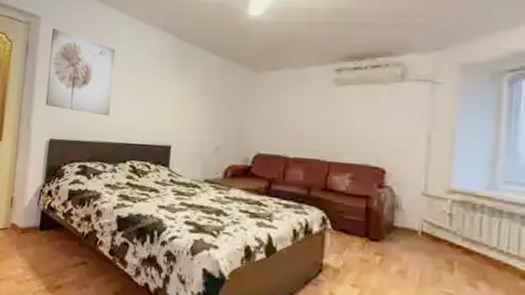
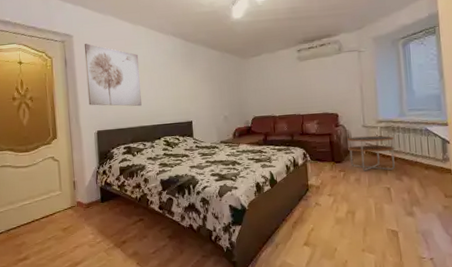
side table: none [393,206,472,270] -> present [347,135,395,172]

